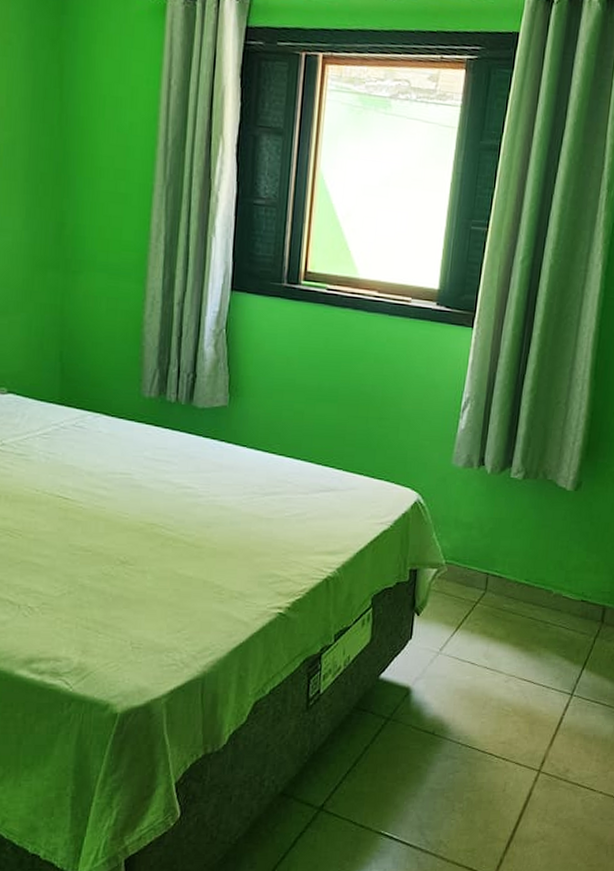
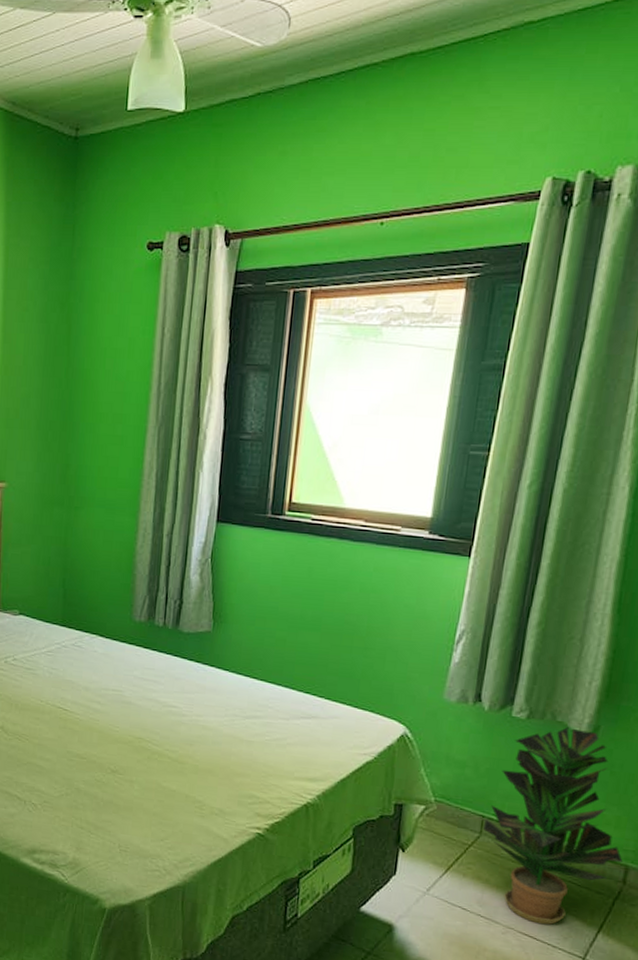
potted plant: none [488,485,601,669] -> present [483,727,623,925]

